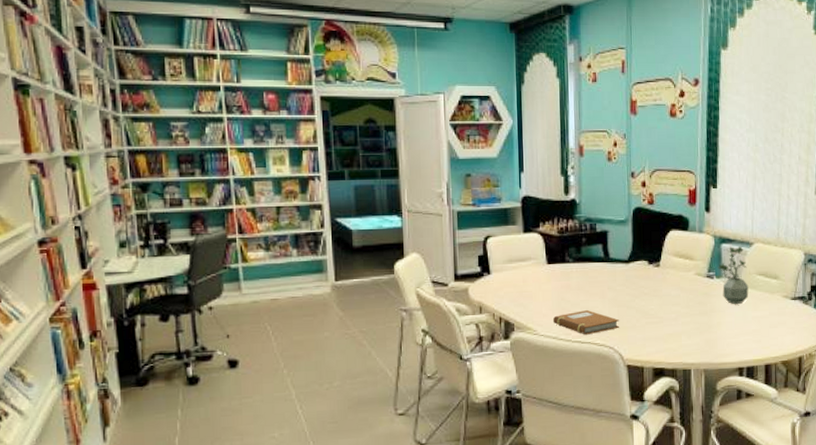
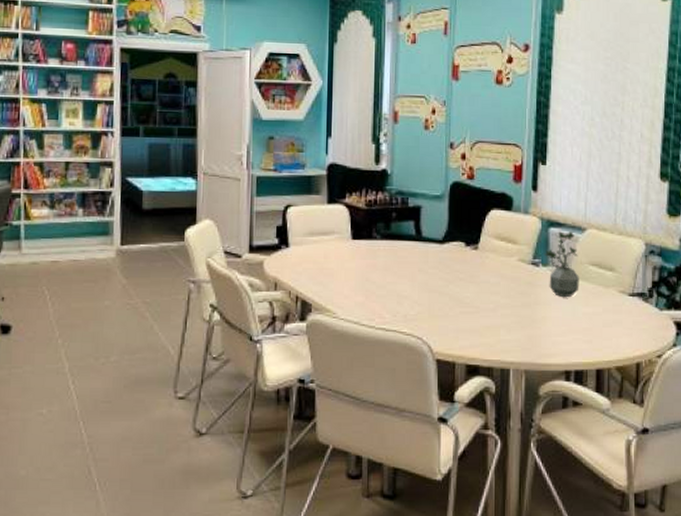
notebook: present [552,310,620,335] -> none [354,294,431,322]

